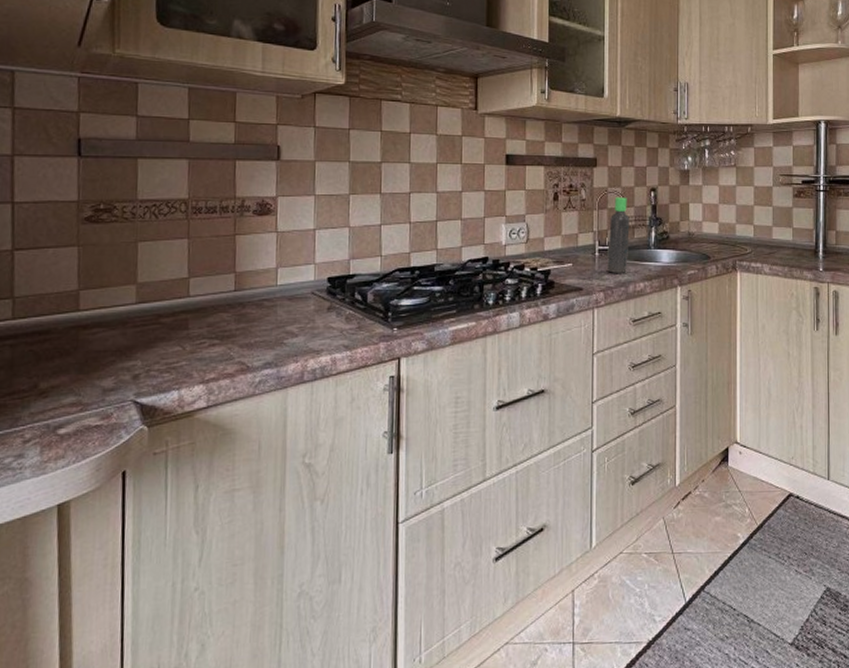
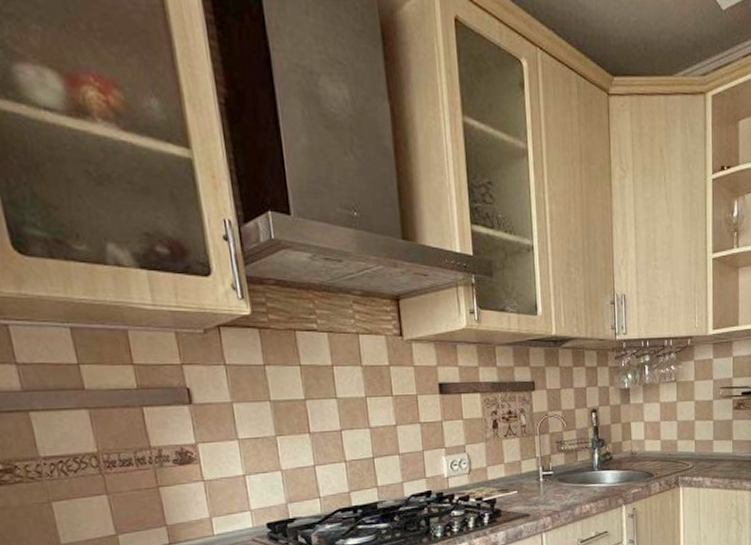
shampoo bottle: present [606,197,630,273] -> none [551,420,573,497]

